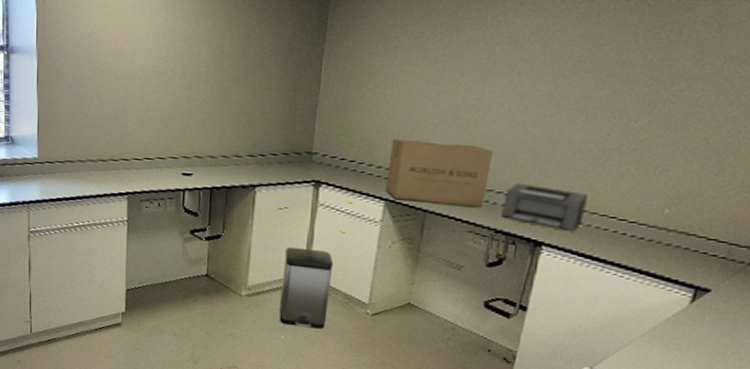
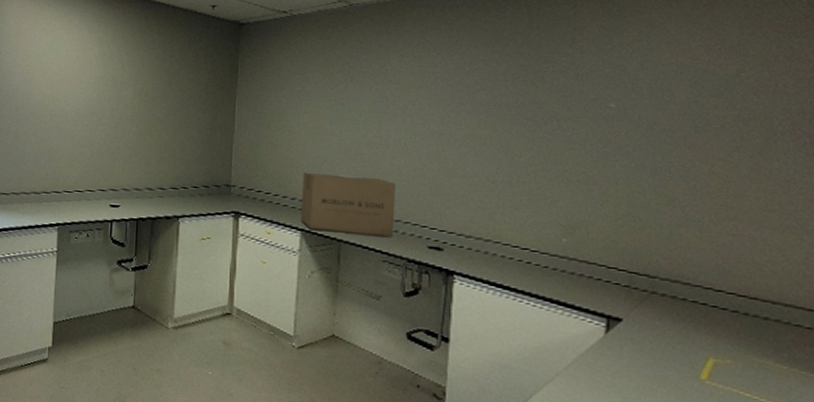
pedal bin: present [279,246,334,329] -> none [206,277,257,364]
printer: present [501,182,588,231] -> none [412,213,489,260]

